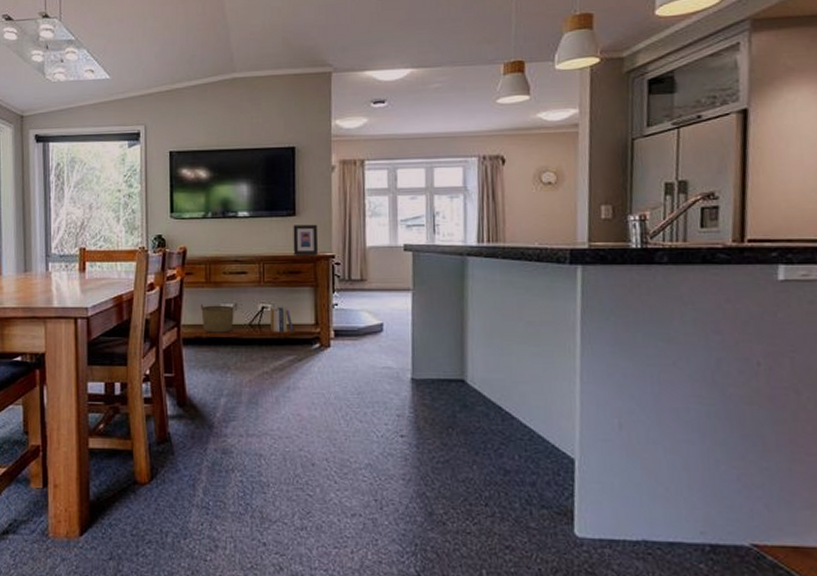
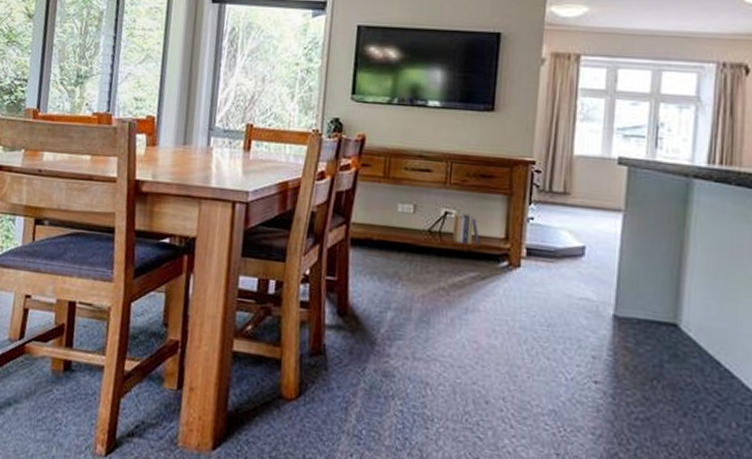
basket: present [201,303,235,333] -> none [374,201,415,238]
picture frame: present [293,224,318,255] -> none [487,121,518,159]

